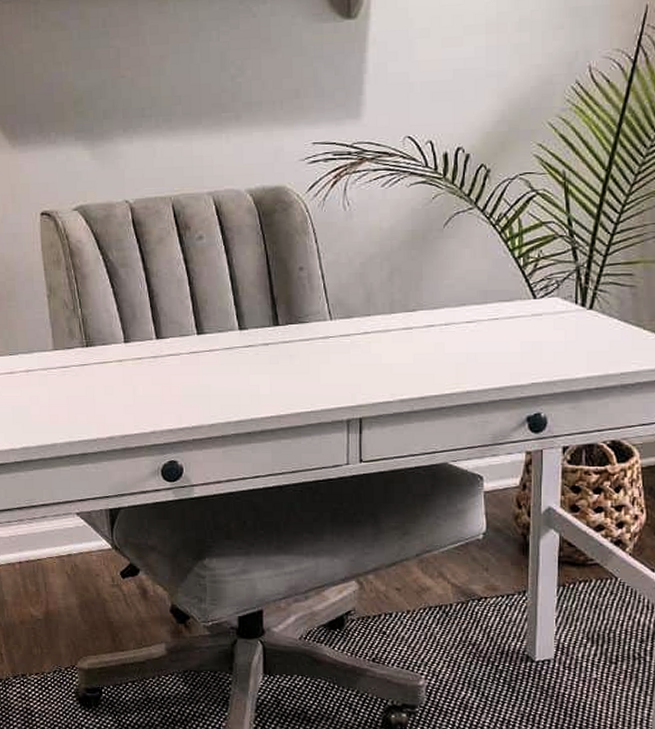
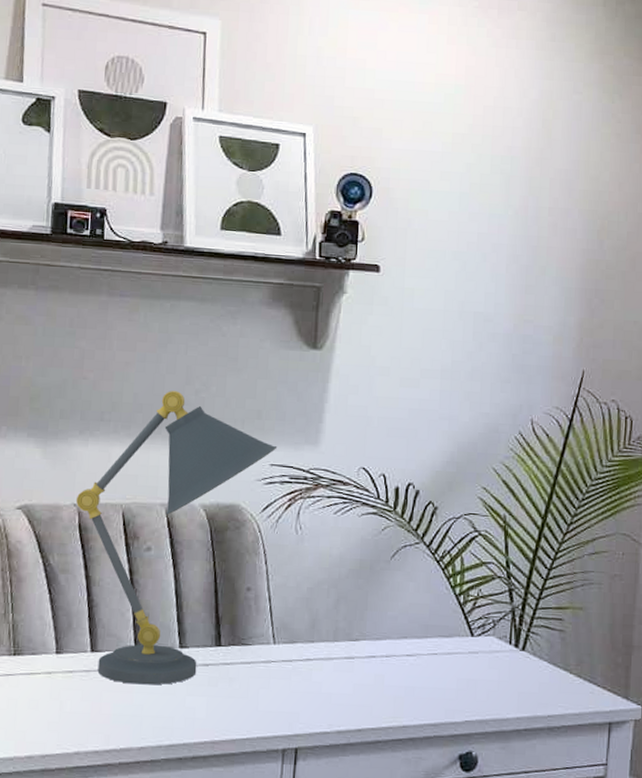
desk lamp: none [127,79,318,367] -> present [75,391,278,685]

